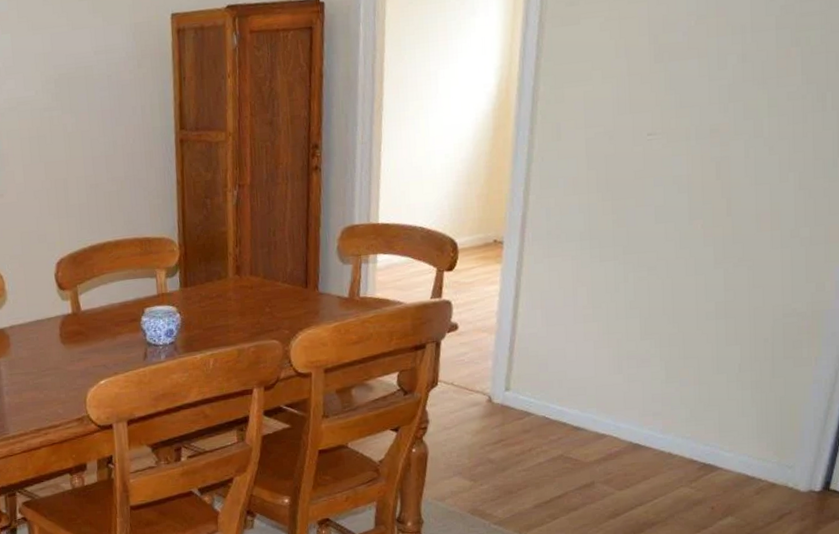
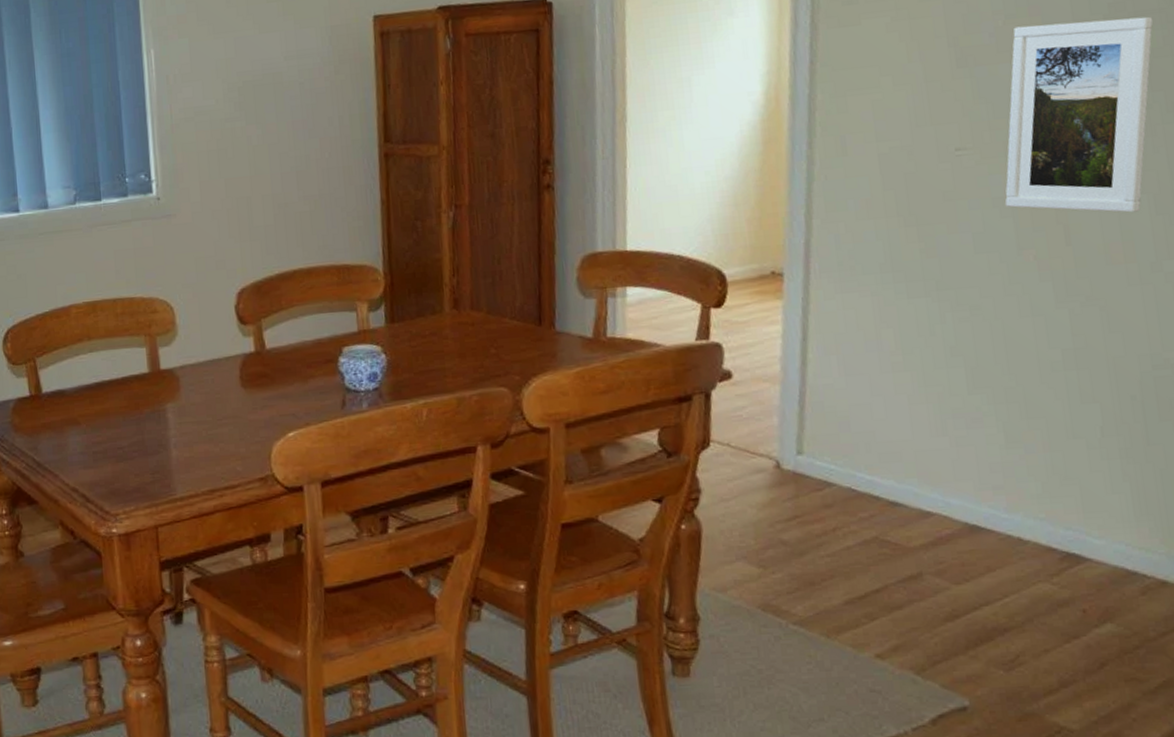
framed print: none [682,18,815,188] -> present [1005,16,1153,213]

